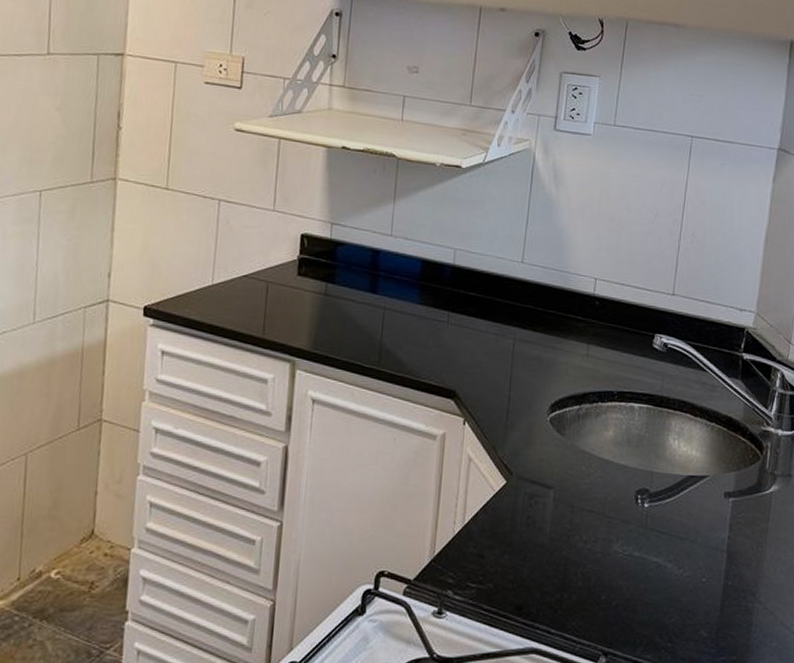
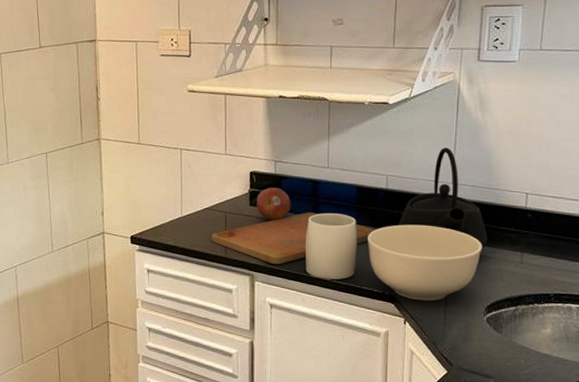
cutting board: none [247,287,439,349] -> present [211,212,375,264]
fruit: none [305,254,346,296] -> present [256,187,291,221]
mug: none [357,288,419,370] -> present [305,212,358,280]
bowl: none [429,306,550,398] -> present [368,224,482,301]
kettle: none [463,222,555,341] -> present [398,148,488,251]

